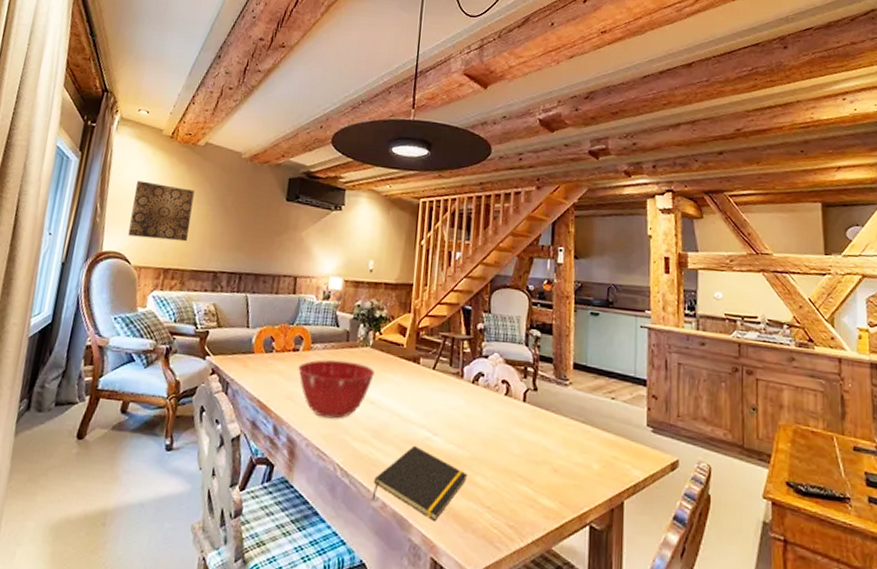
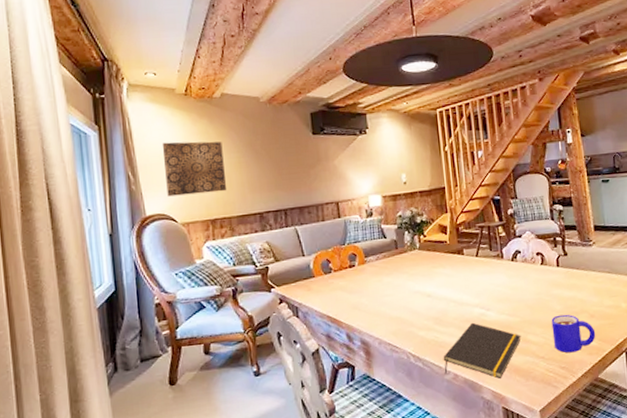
mixing bowl: present [298,359,375,419] -> none [357,265,426,318]
mug: none [504,460,557,511] -> present [551,314,596,353]

